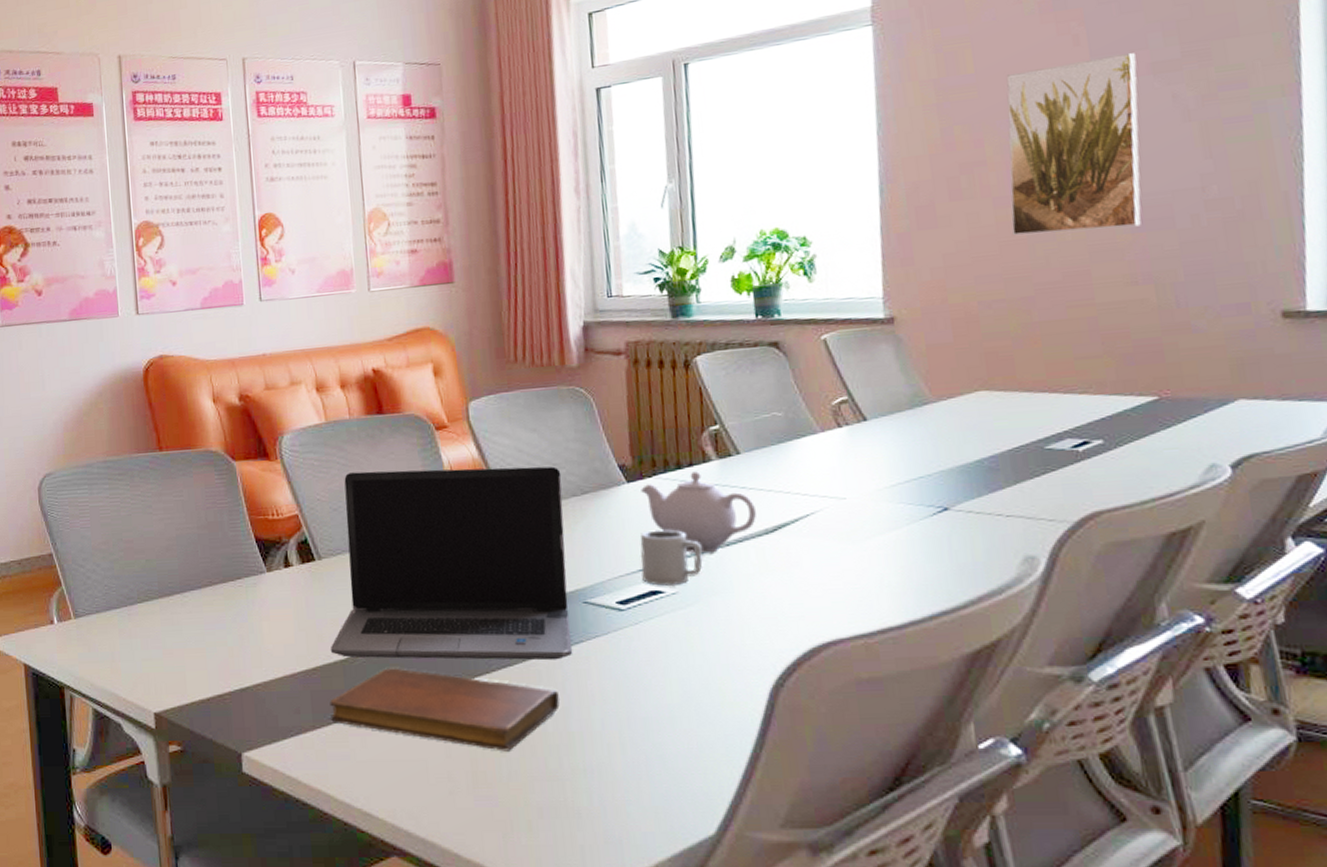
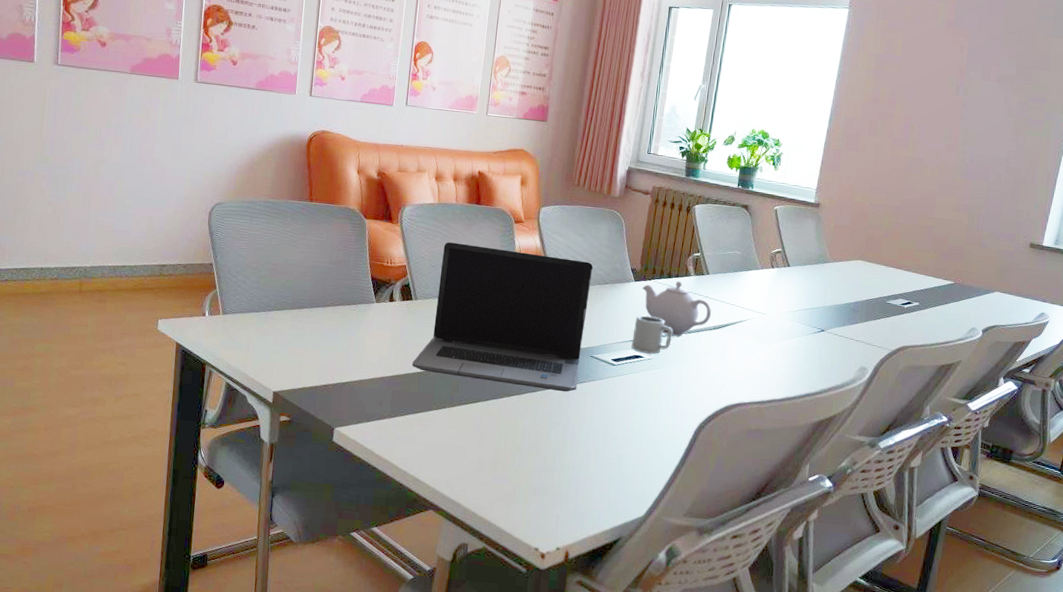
notebook: present [330,668,560,751] -> none [404,382,562,449]
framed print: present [1006,53,1141,236] -> none [898,62,991,175]

